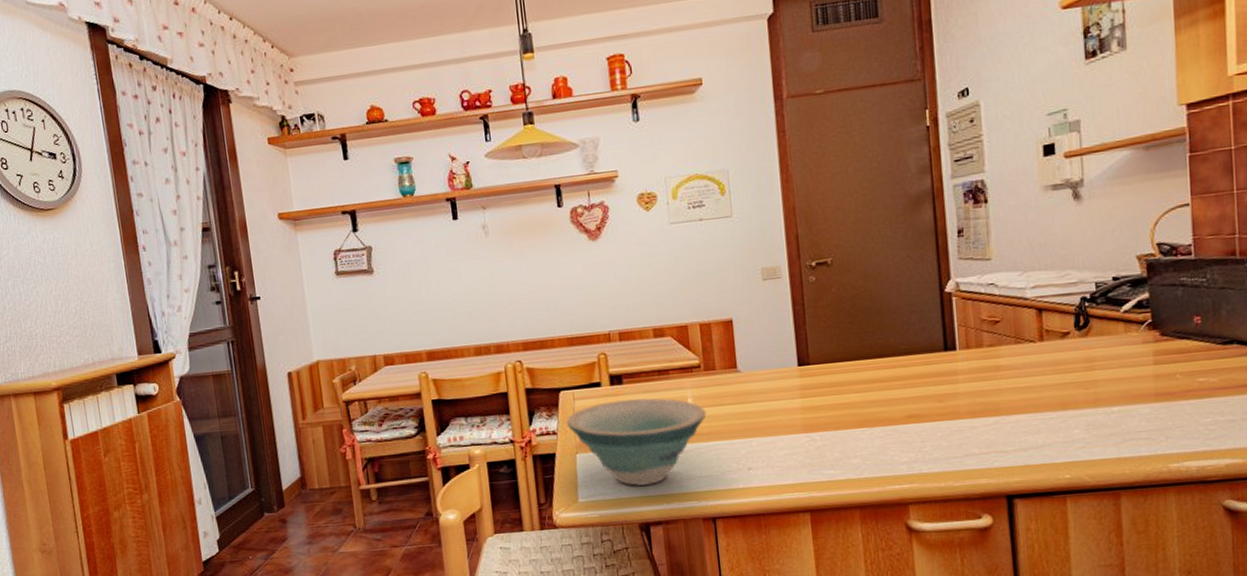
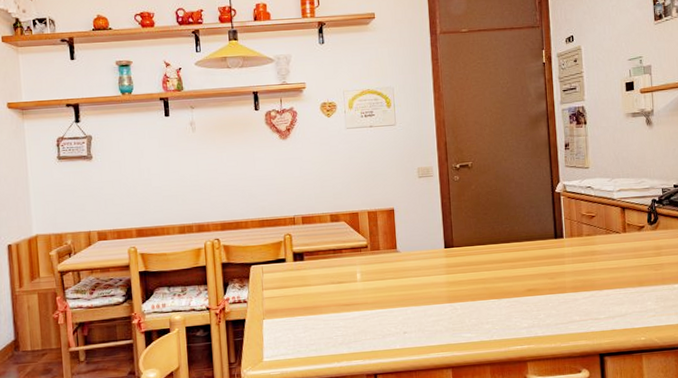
bowl: present [566,398,707,486] -> none [255,272,372,347]

